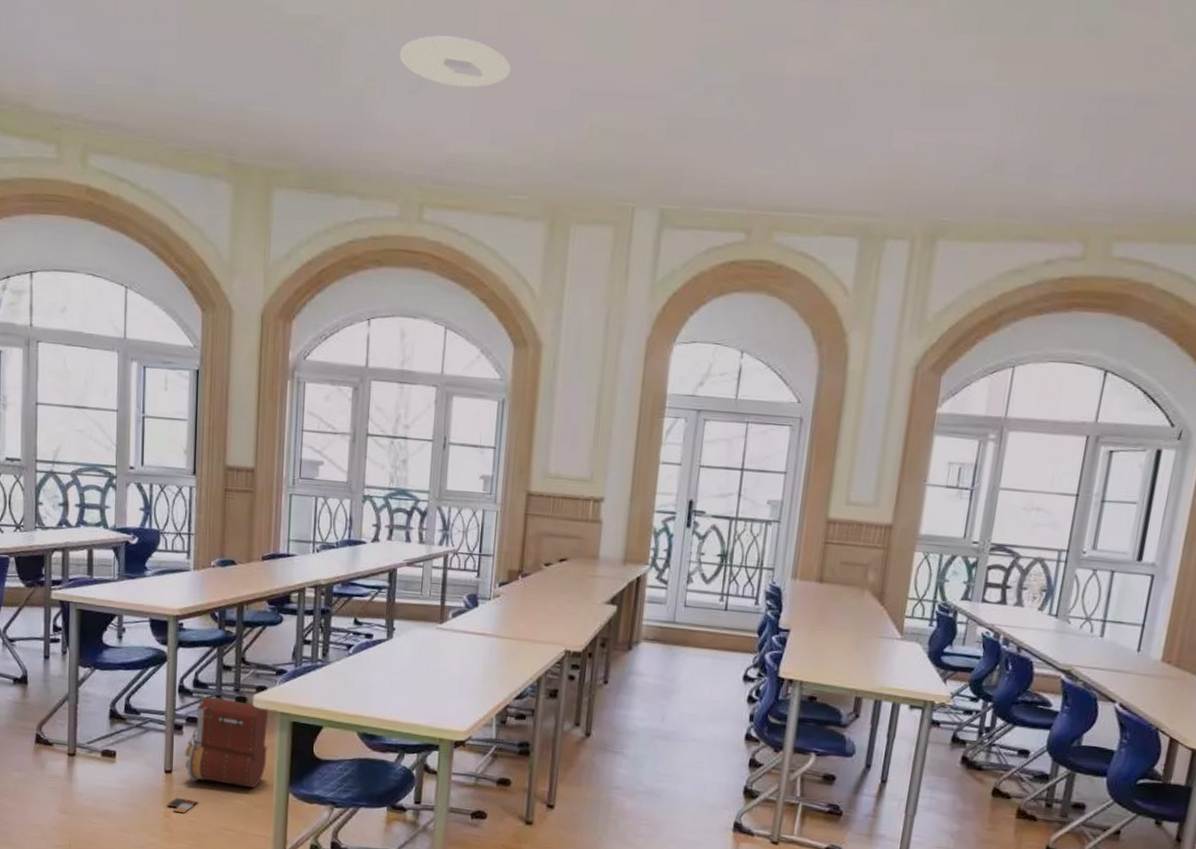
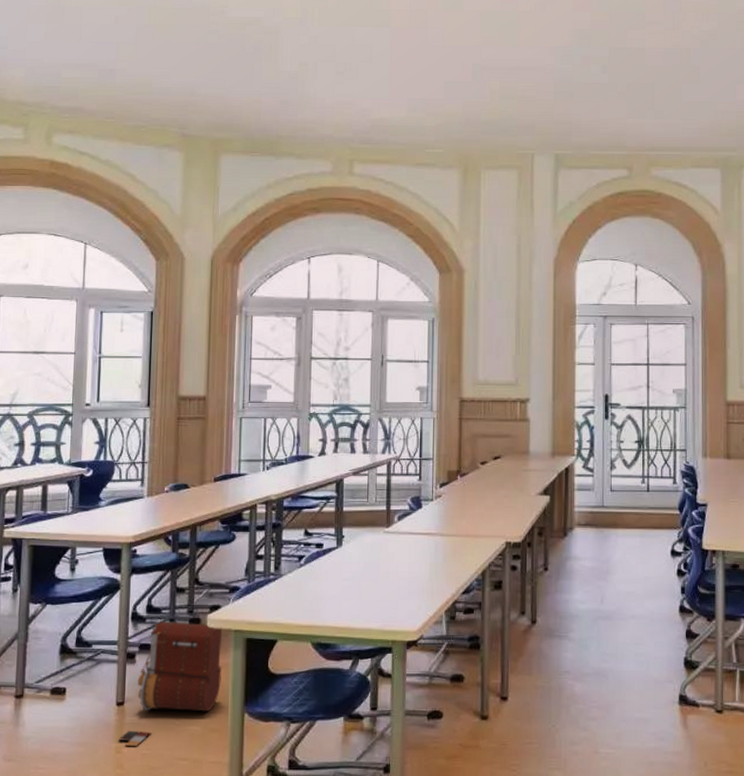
ceiling light: present [400,35,512,88] -> none [328,29,422,67]

